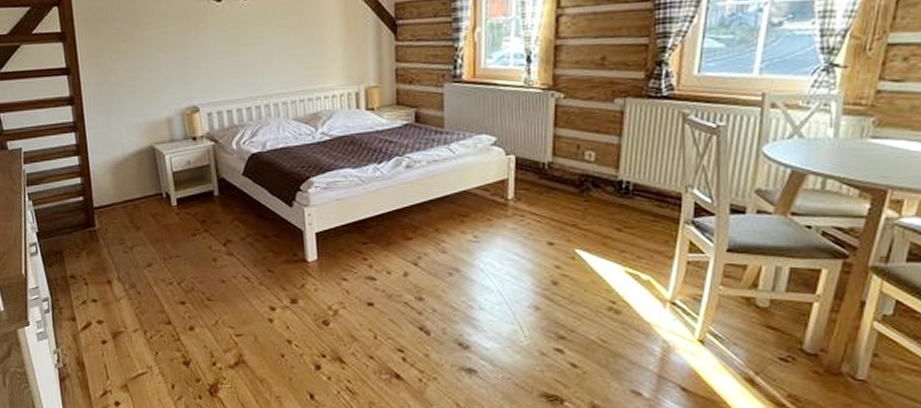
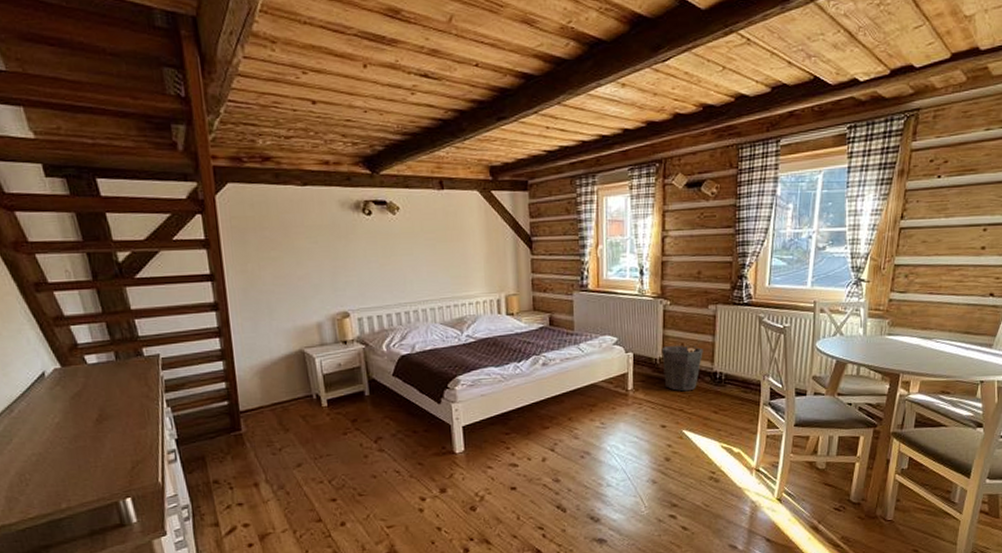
waste bin: none [551,146,605,203] -> present [661,345,703,392]

